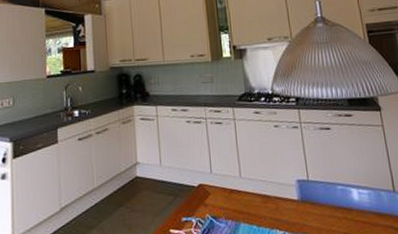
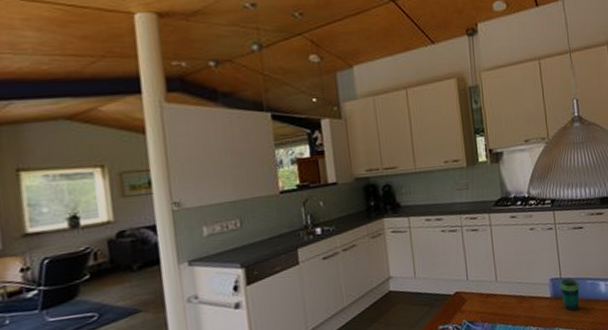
cup: none [306,182,330,218] -> present [559,278,580,311]

